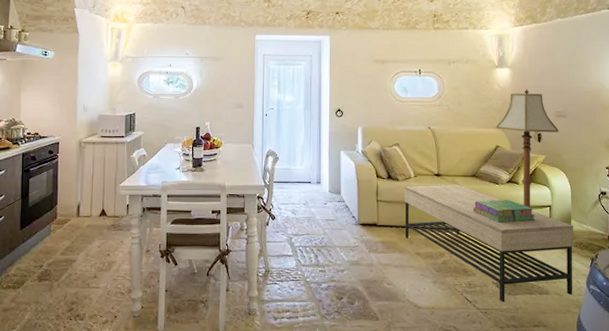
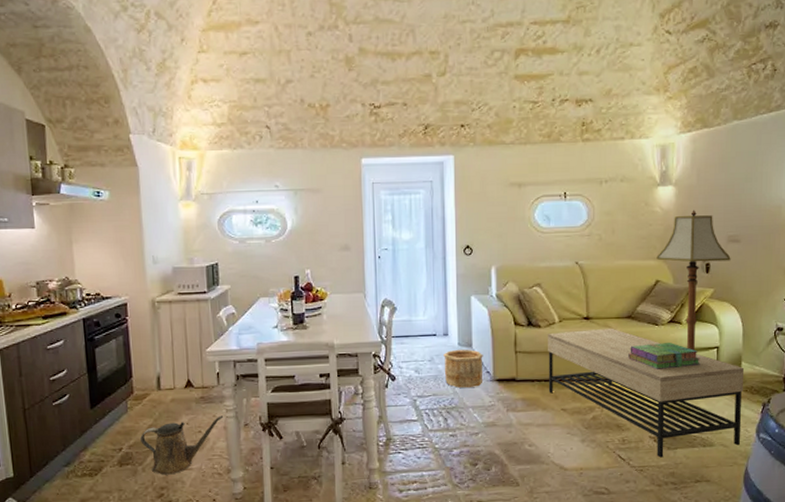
watering can: none [59,242,130,292] -> present [140,415,224,475]
wooden bucket: none [316,195,350,229] -> present [444,349,483,388]

